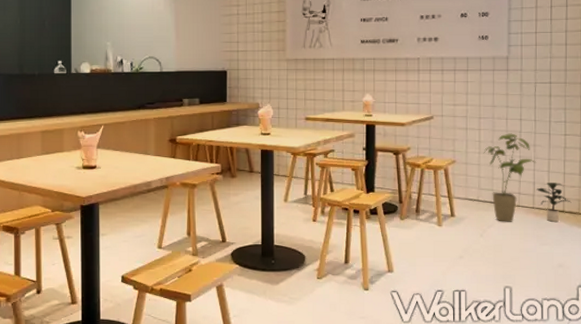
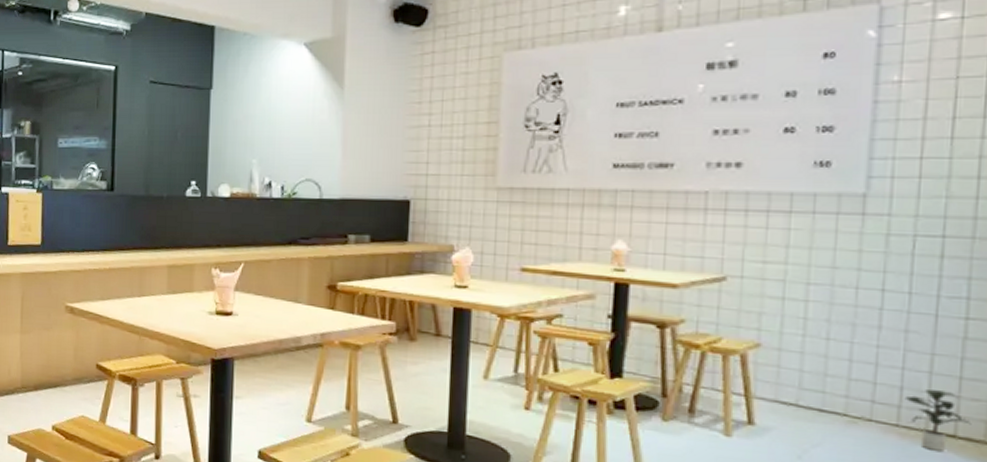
house plant: present [483,133,537,222] -> none [810,309,909,443]

